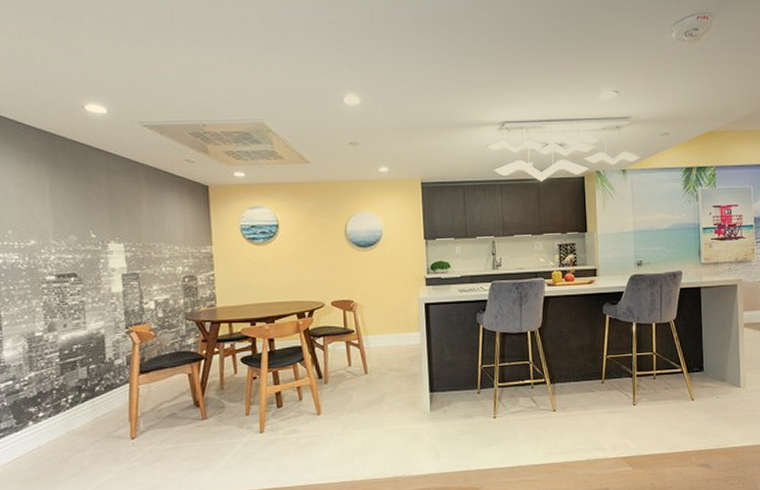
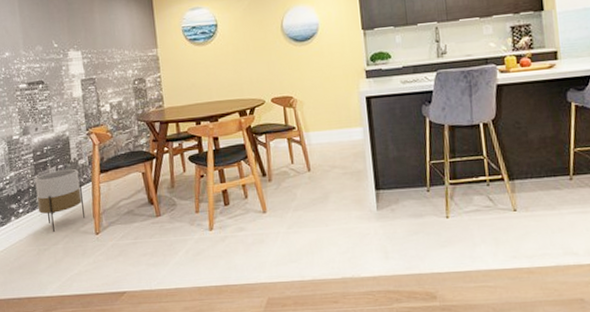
planter: none [60,368,120,437] -> present [35,168,86,232]

